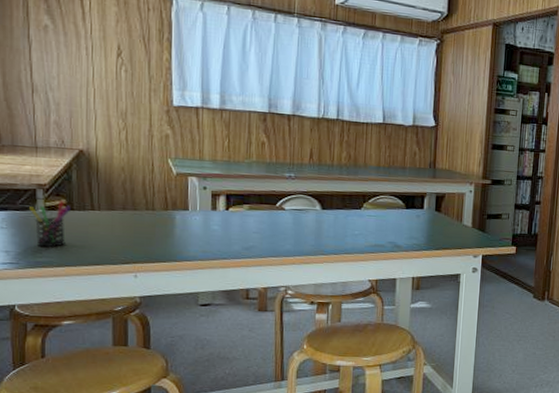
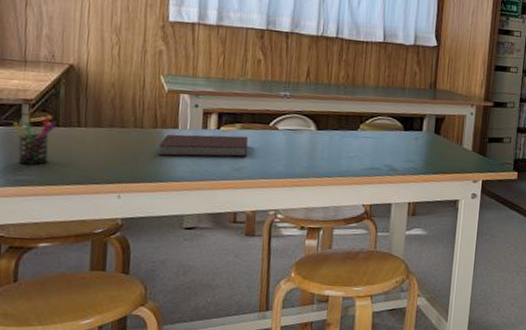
notebook: none [171,215,257,237] -> present [158,134,248,157]

